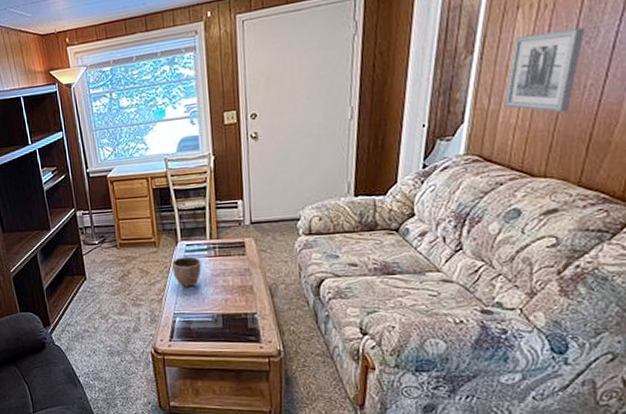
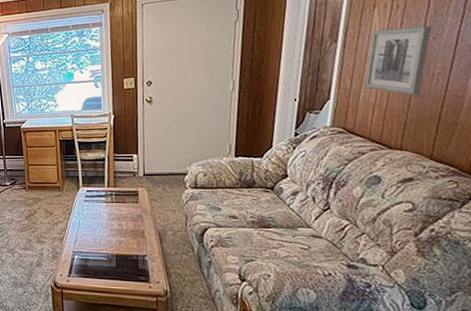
decorative bowl: present [172,256,202,287] -> none [74,201,99,228]

